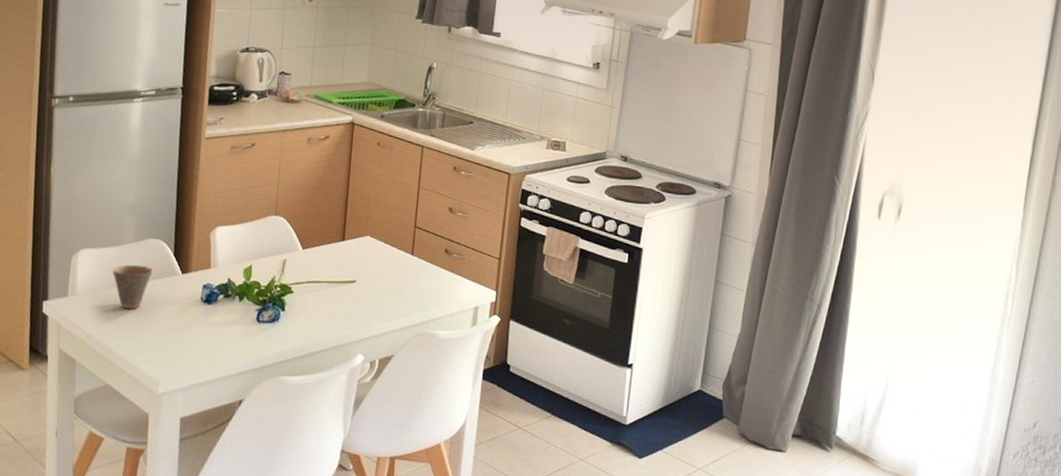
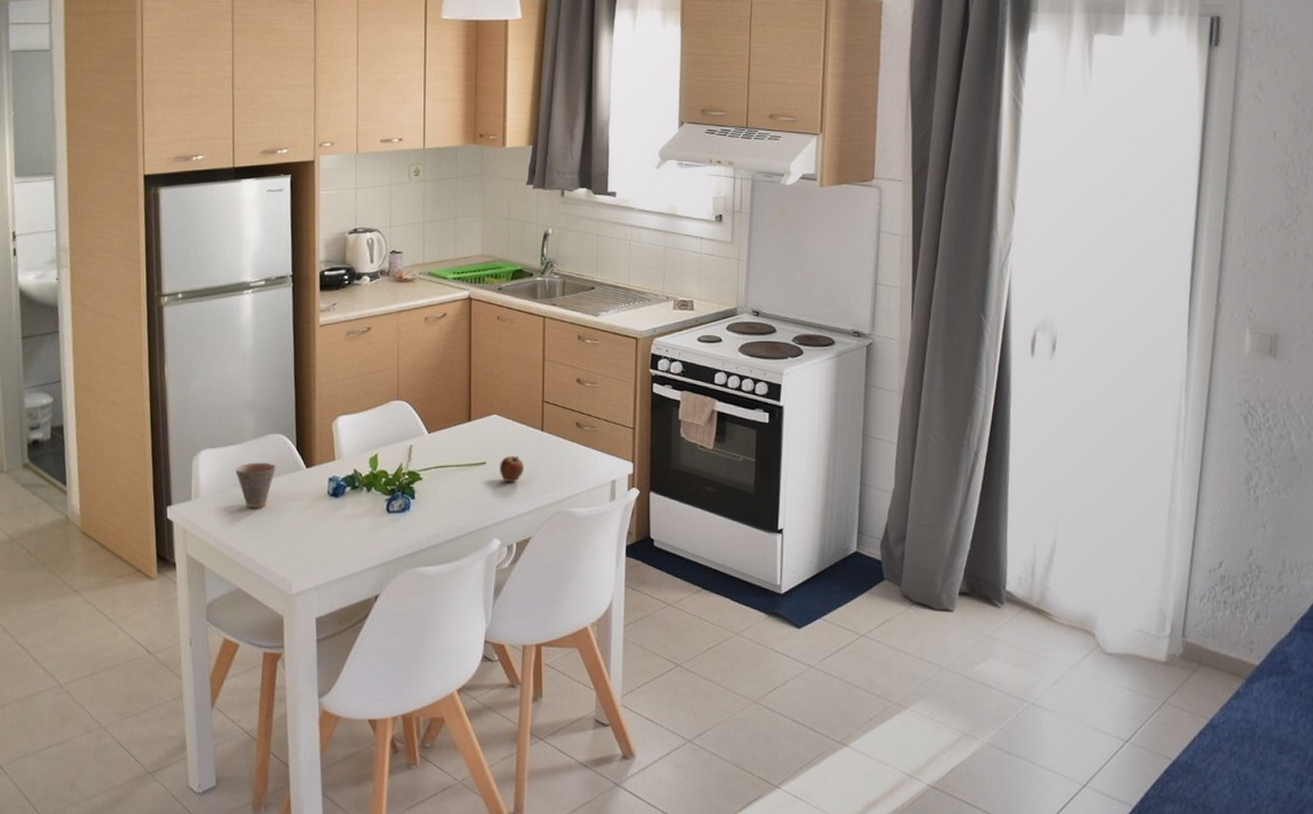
fruit: none [368,276,392,302] -> present [500,455,524,482]

